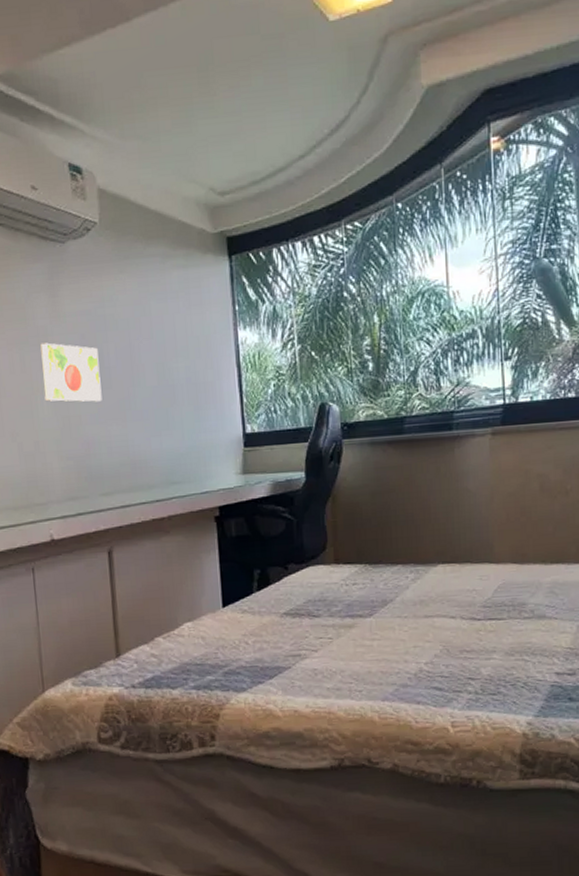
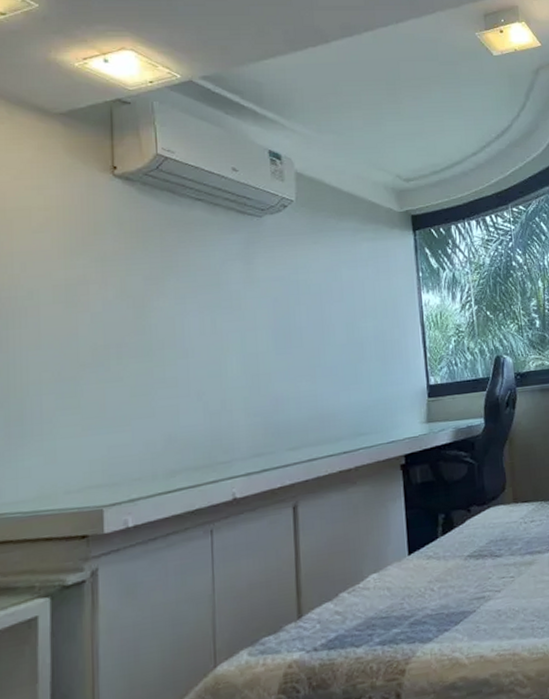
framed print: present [40,342,102,402] -> none [233,305,293,361]

